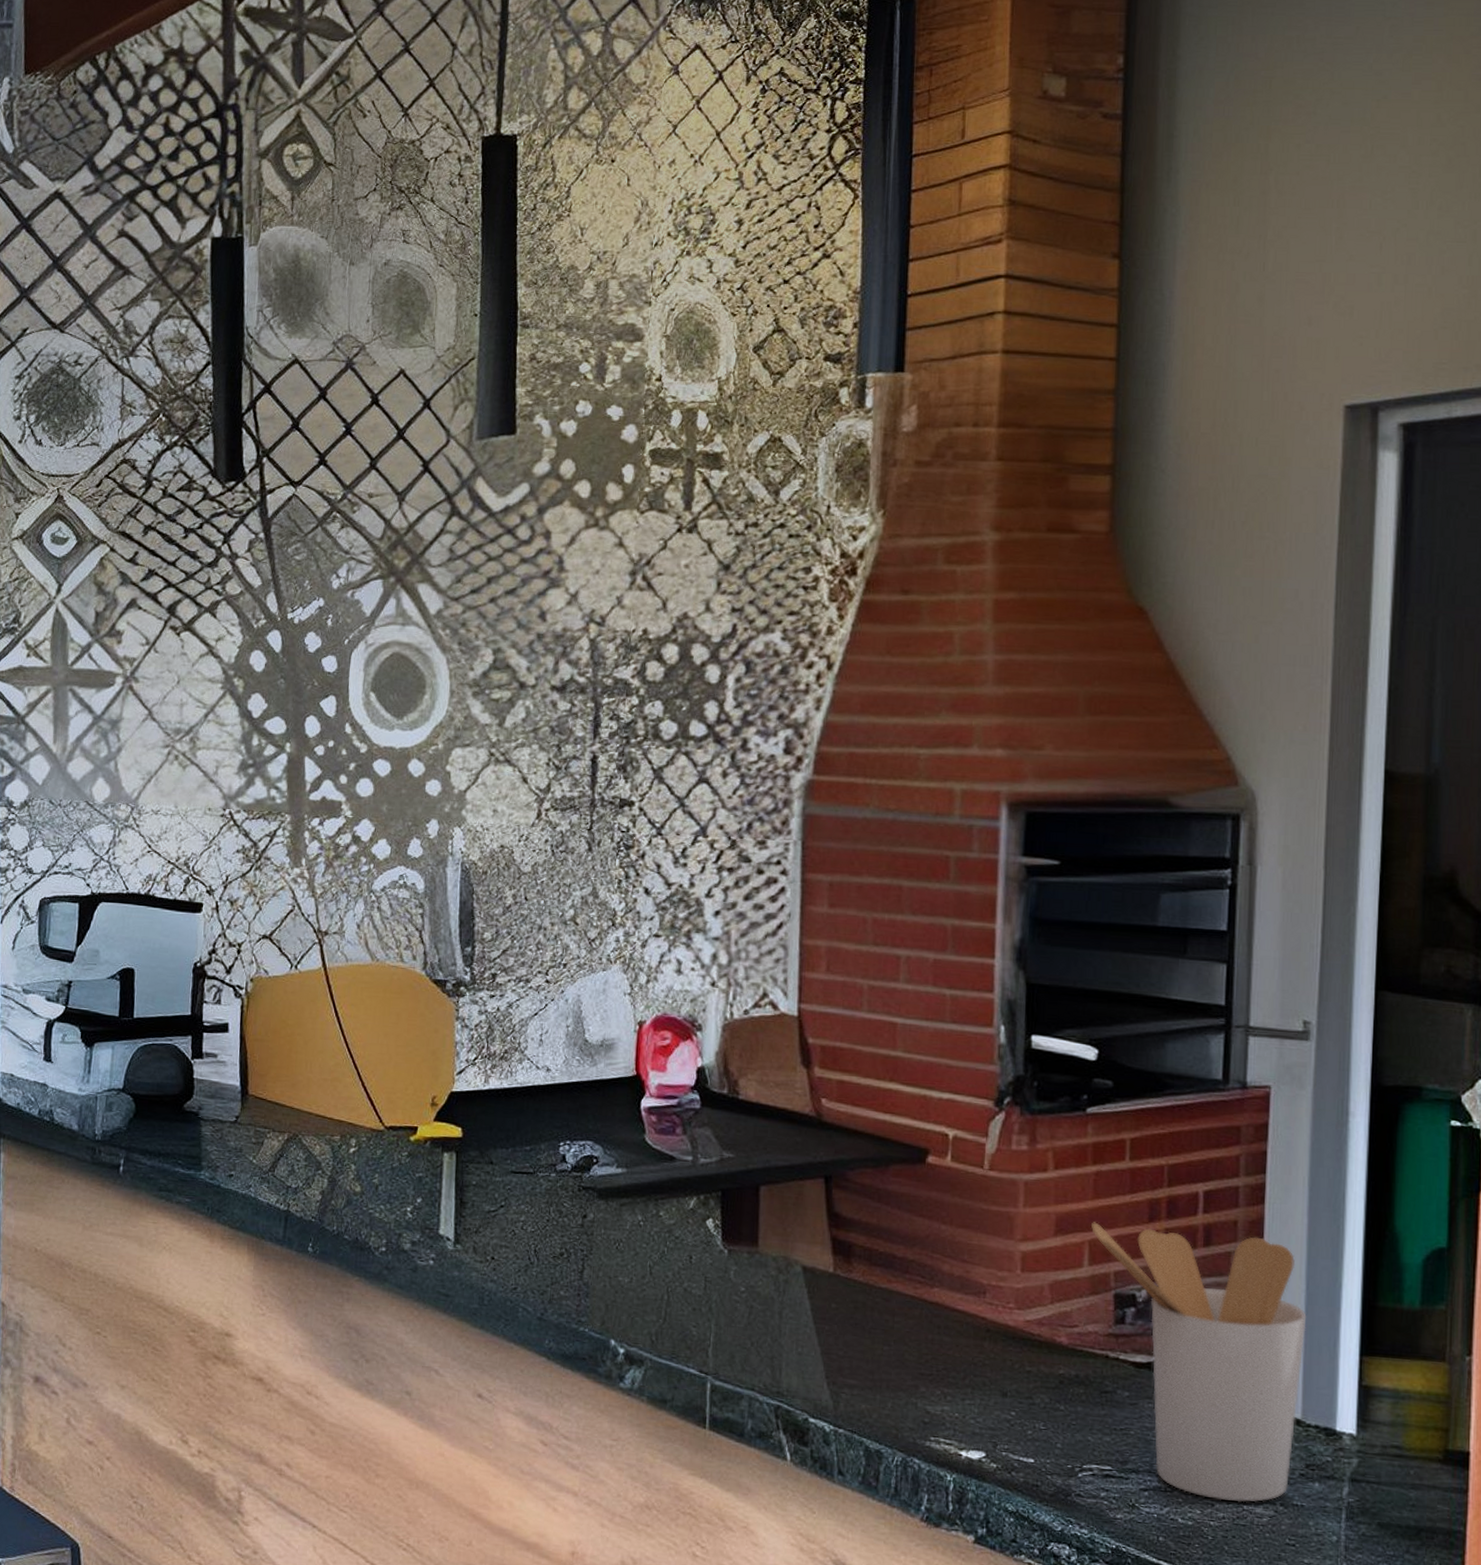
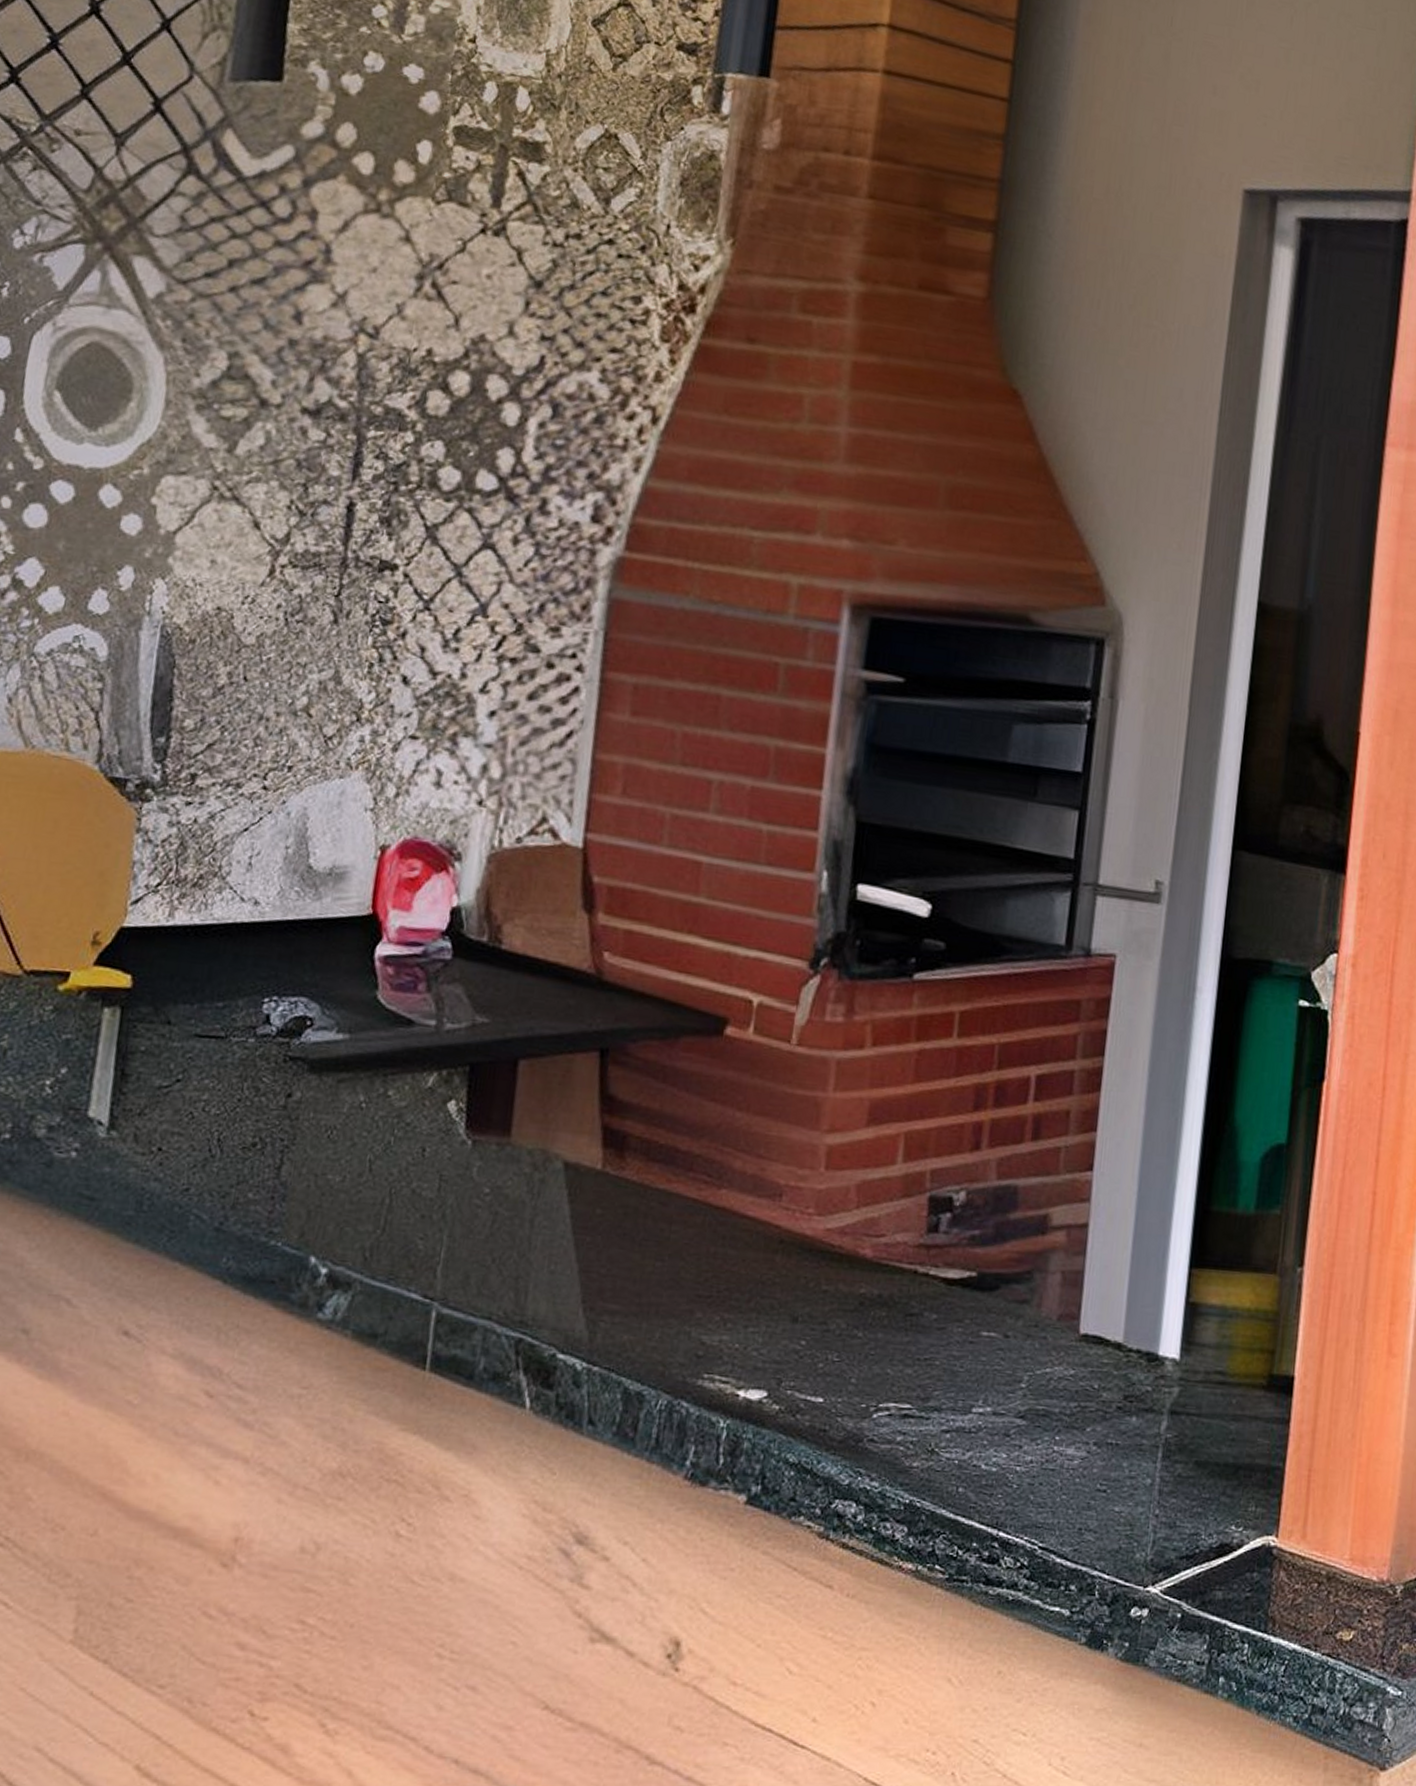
utensil holder: present [1090,1222,1307,1503] -> none [907,1110,1137,1443]

